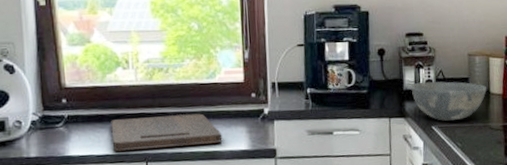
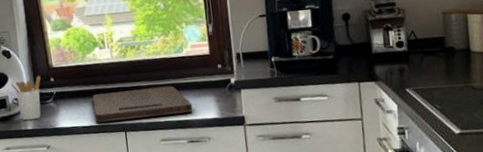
utensil holder: none [12,95,50,147] -> present [10,75,41,121]
bowl: present [411,81,487,121] -> none [380,41,466,83]

